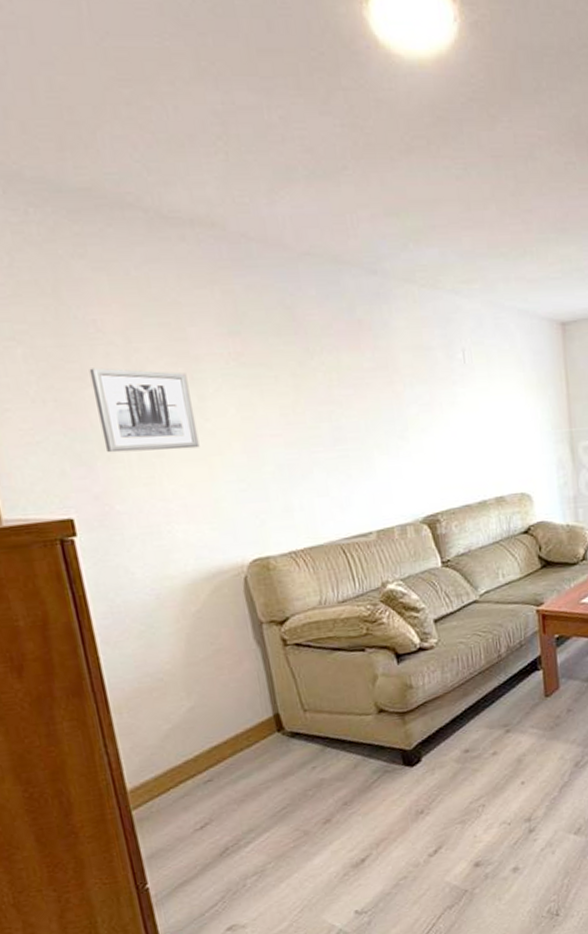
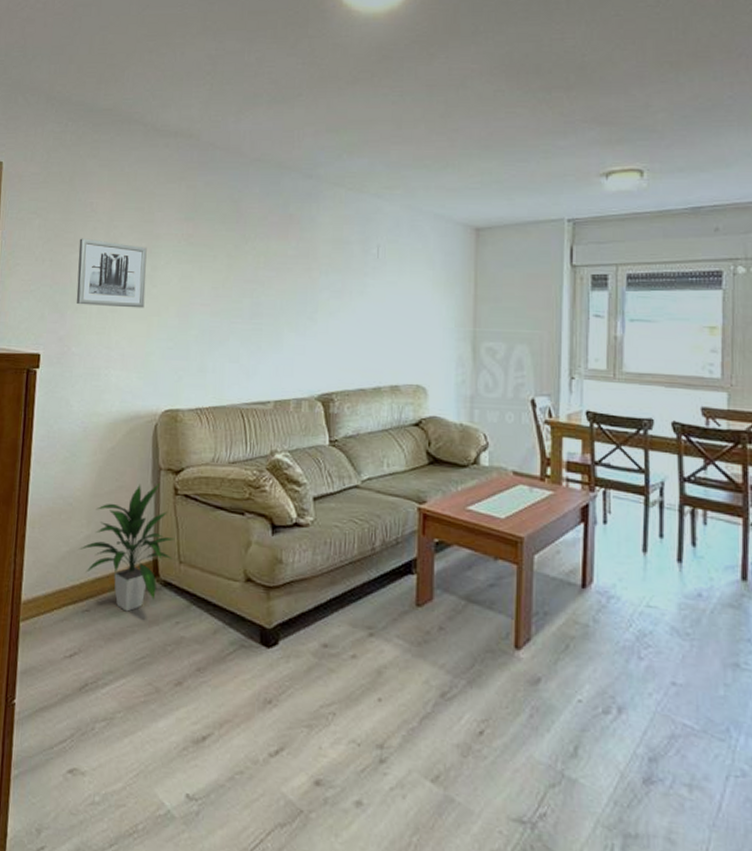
indoor plant: none [183,637,297,771] -> present [78,483,175,612]

